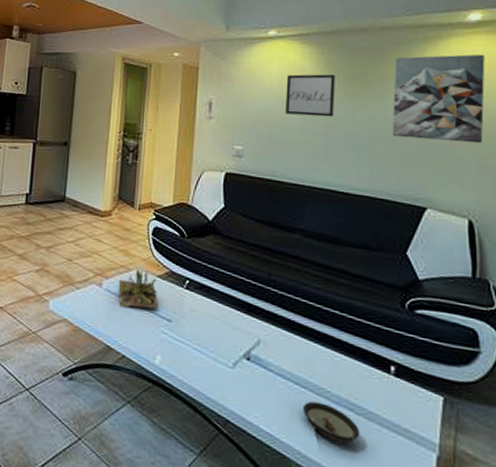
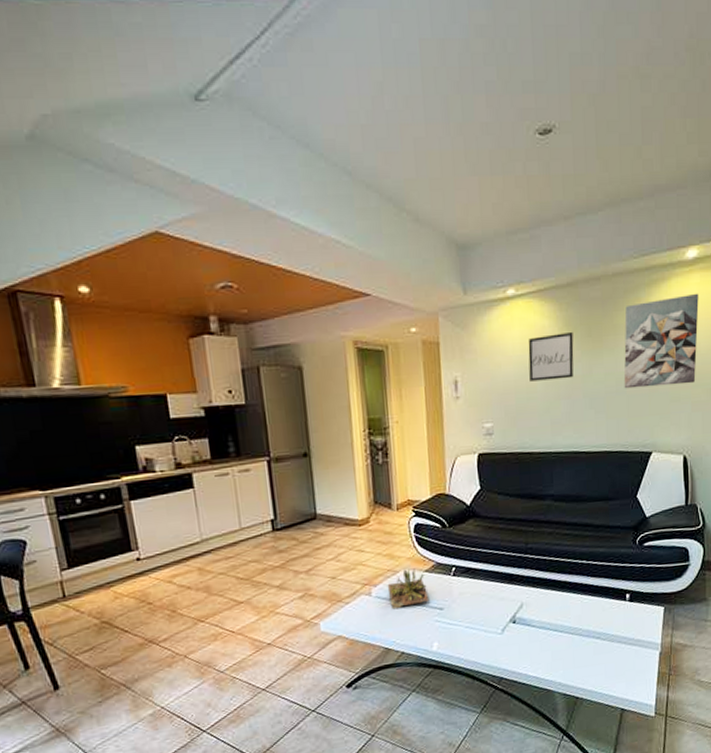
saucer: present [303,401,360,443] -> none [561,639,605,666]

